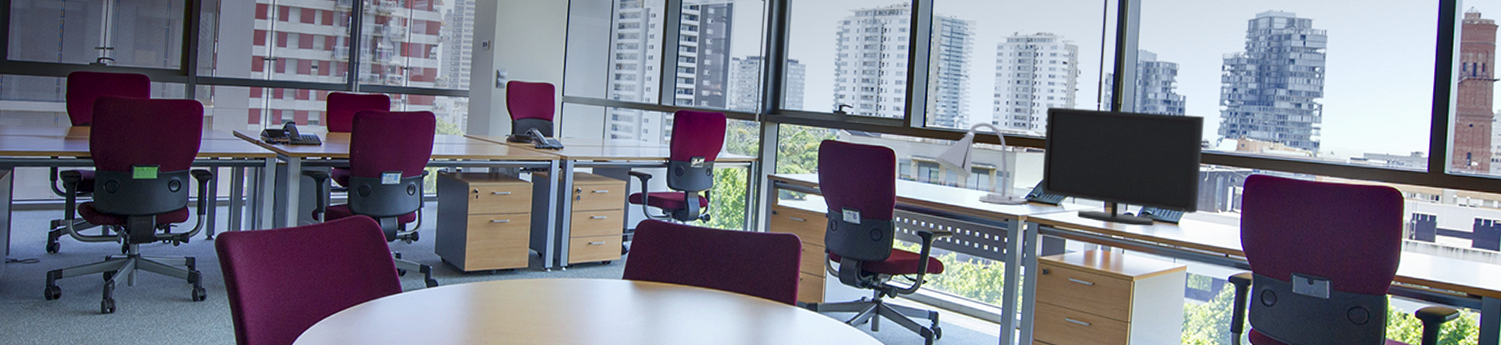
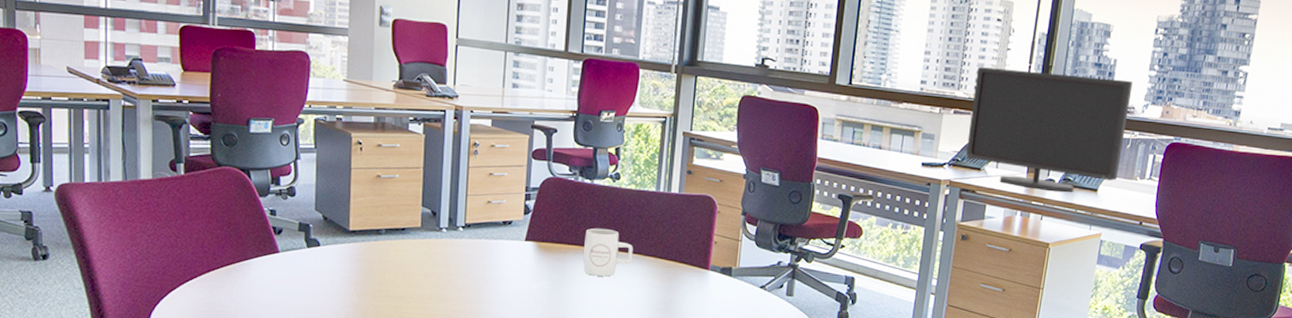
mug: none [676,266,723,313] -> present [583,228,633,277]
table lamp: present [934,122,1031,205] -> none [859,81,954,169]

